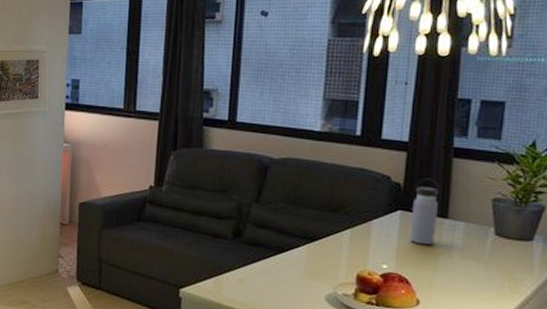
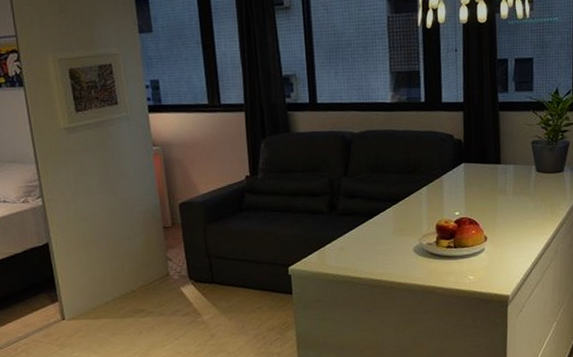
water bottle: present [409,178,439,246] -> none [473,131,493,190]

